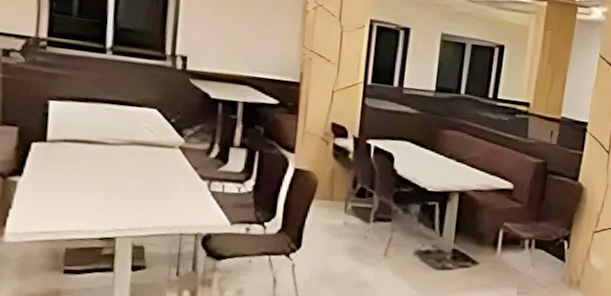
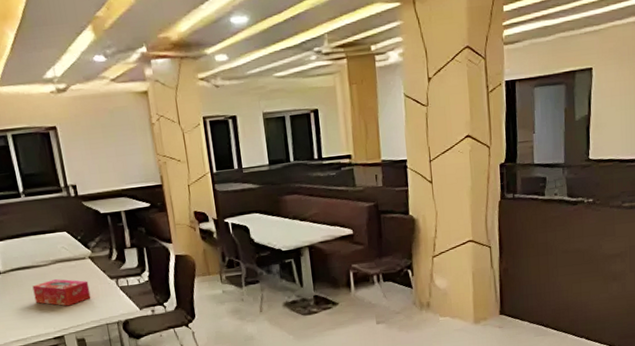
tissue box: none [87,164,170,202] -> present [32,279,91,306]

